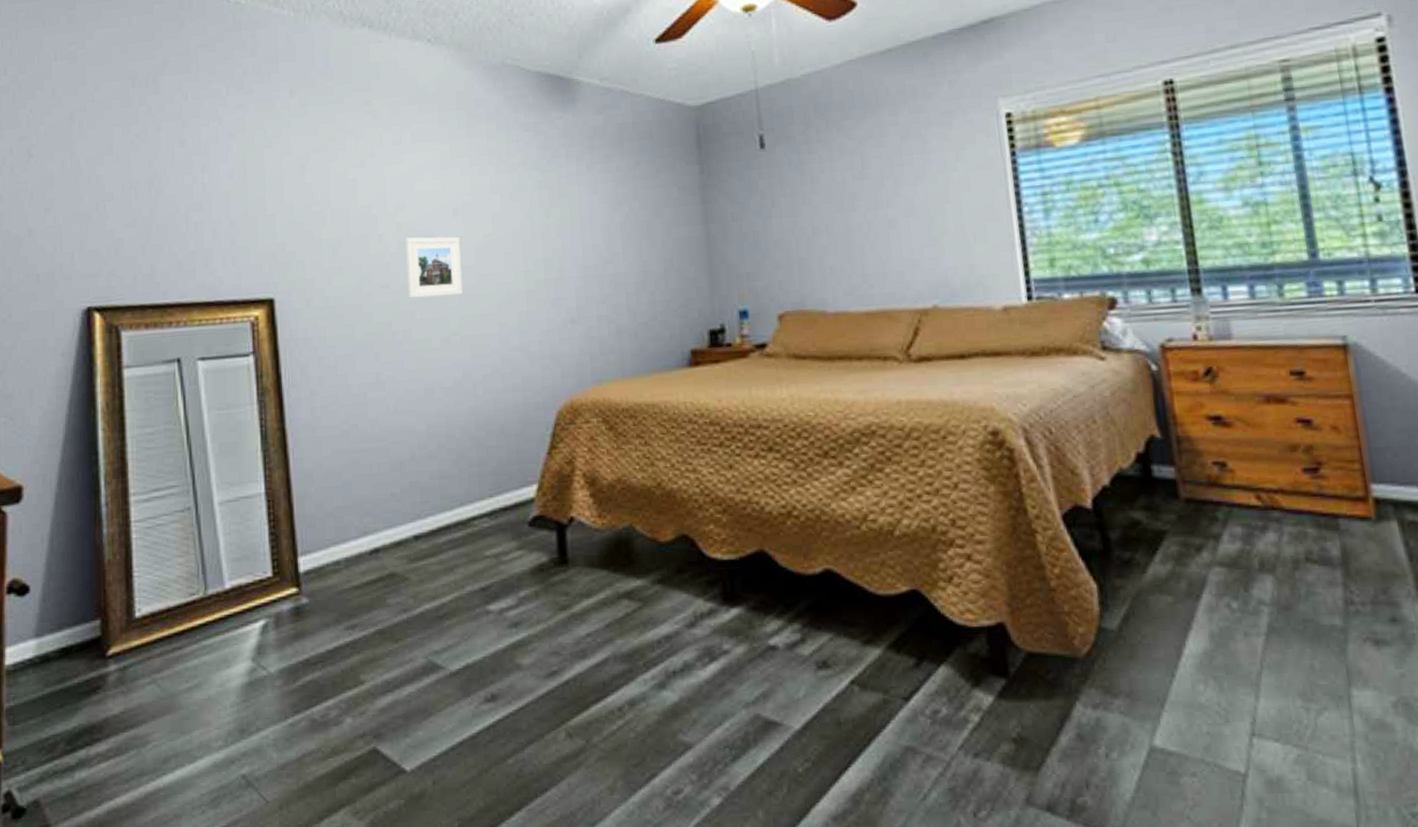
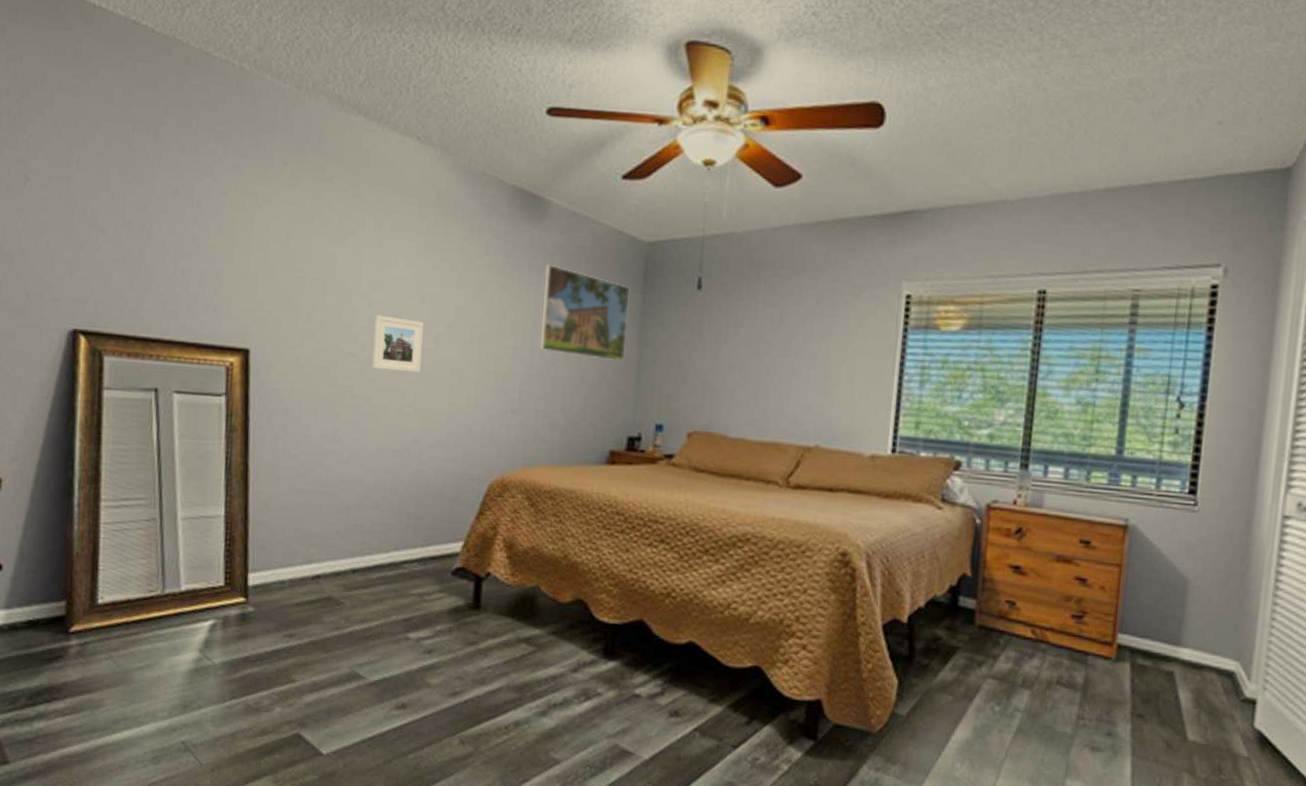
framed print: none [585,149,690,248] -> present [539,264,630,362]

